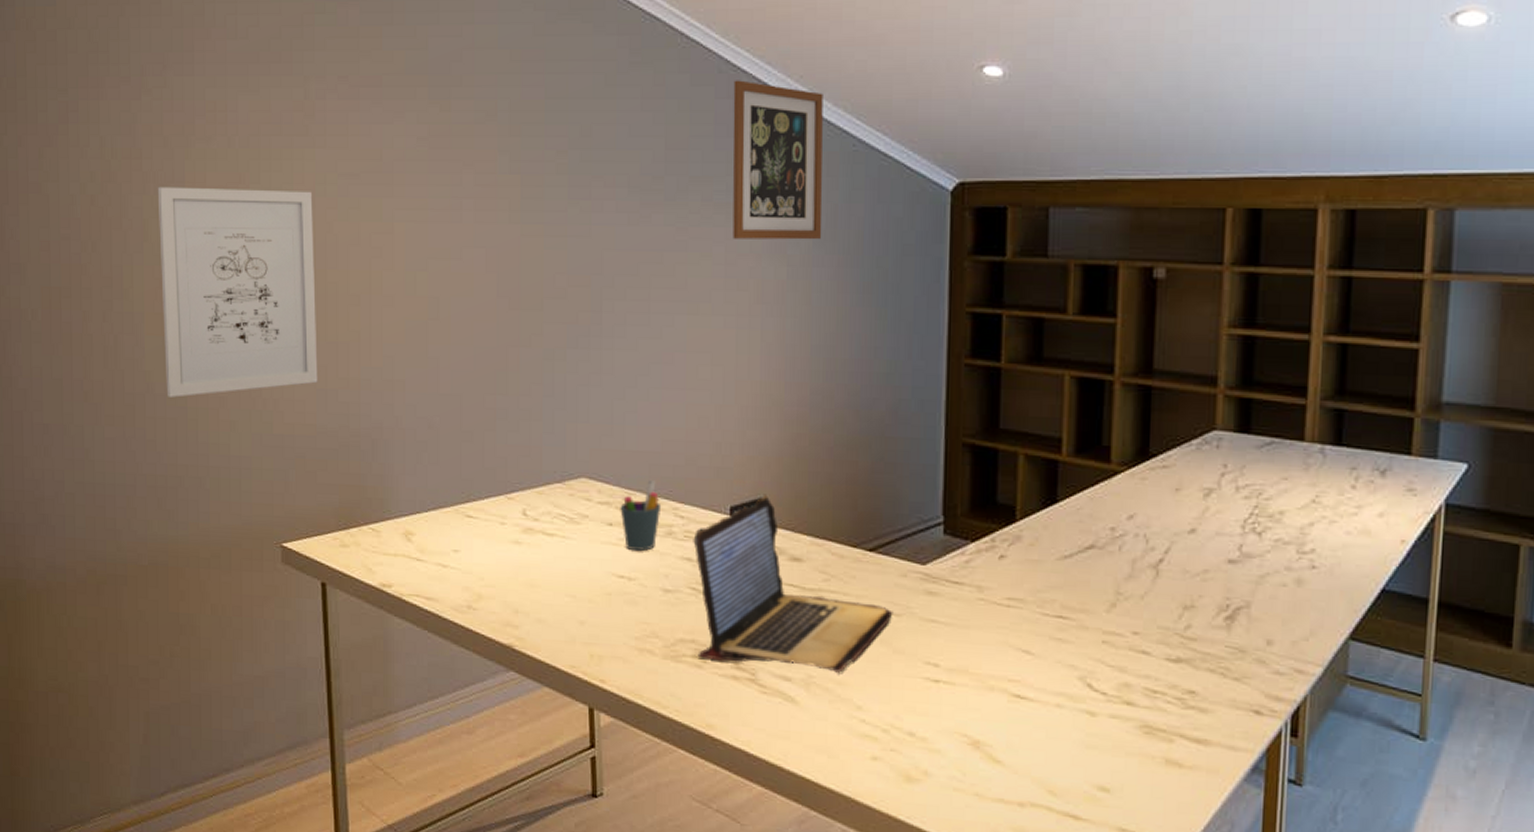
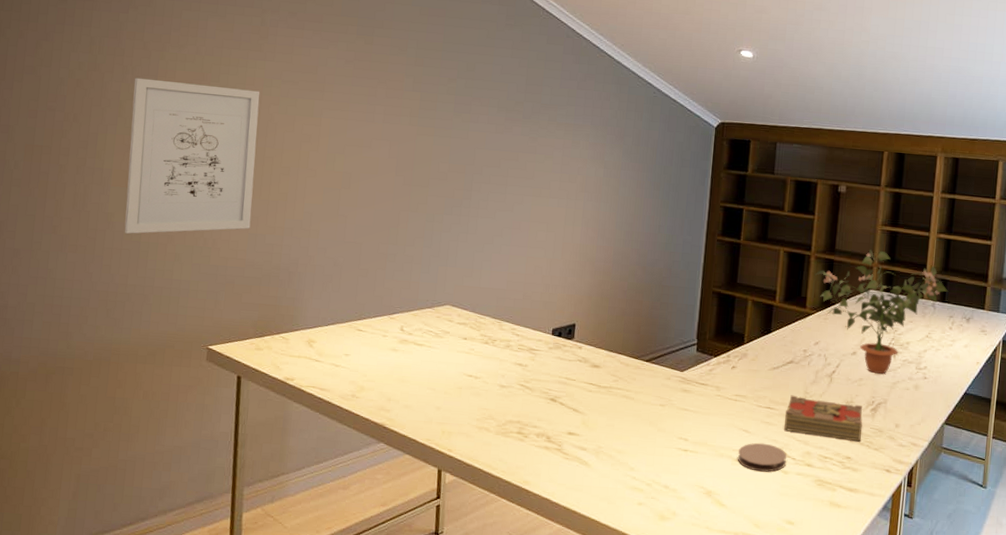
pen holder: present [620,479,662,551] -> none [473,308,504,358]
laptop: present [693,494,893,673] -> none [521,321,660,445]
wall art: present [732,80,823,240] -> none [568,43,636,153]
coaster: none [1017,669,1094,714] -> present [738,442,787,472]
book: none [1086,597,1212,668] -> present [784,395,863,442]
potted plant: none [1122,367,1346,563] -> present [815,249,948,374]

